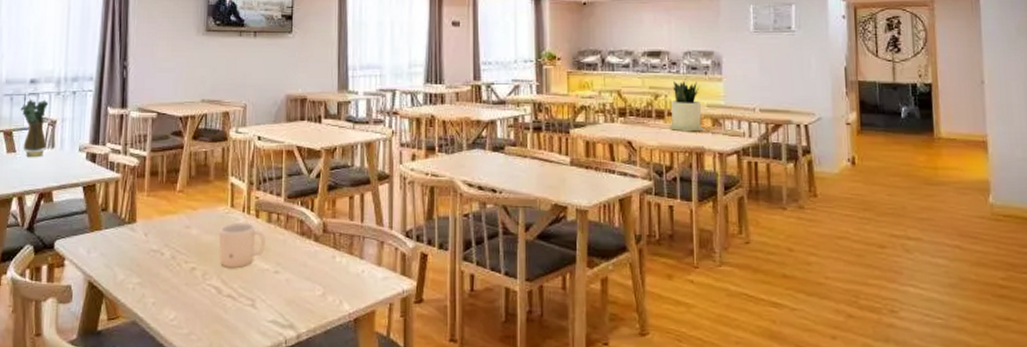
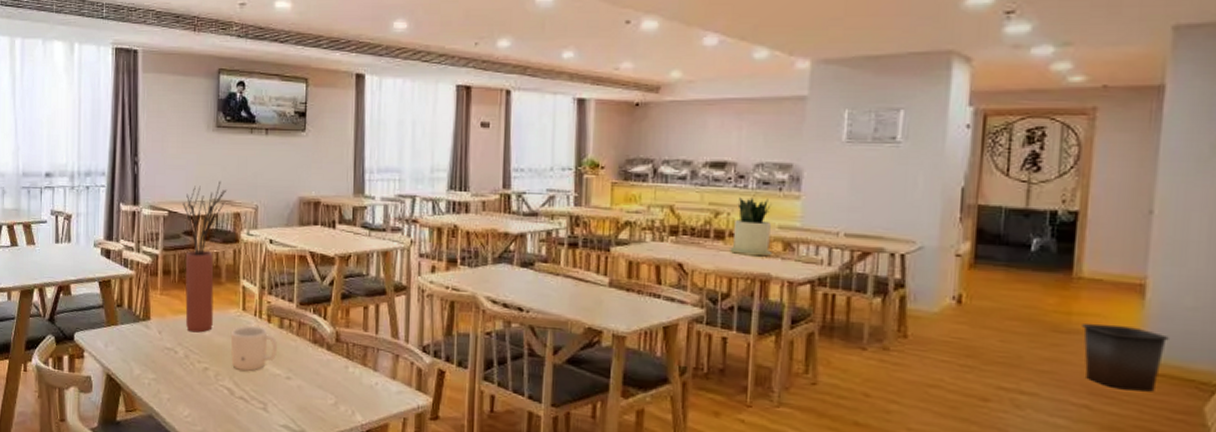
vase: present [20,98,49,158] -> none [37,191,64,251]
vase: none [172,82,217,232] -> present [183,181,227,333]
waste bin: none [946,177,1010,231] -> present [1082,324,1169,392]

